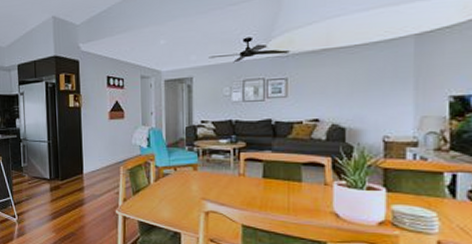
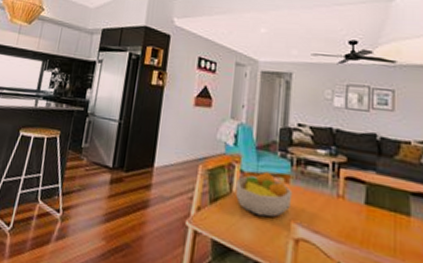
fruit bowl: none [152,164,201,199] -> present [235,171,293,218]

